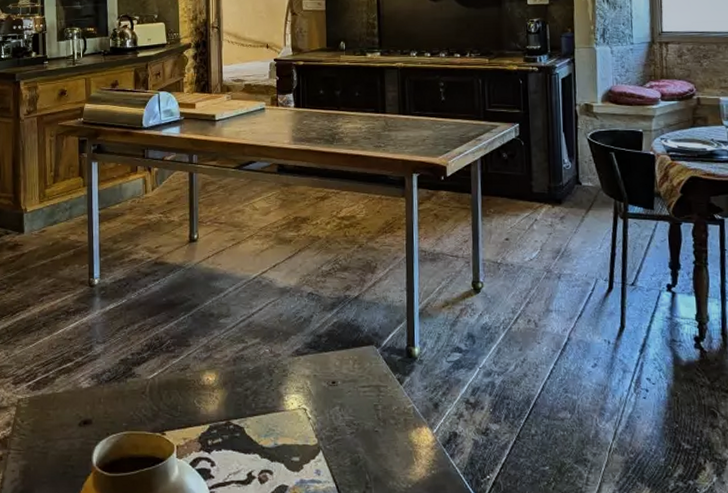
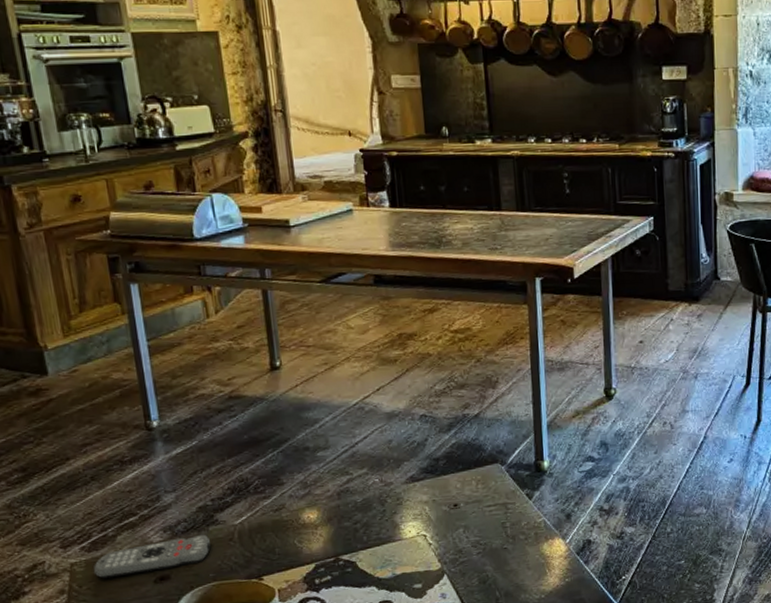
remote control: none [34,385,126,417] -> present [93,534,211,579]

